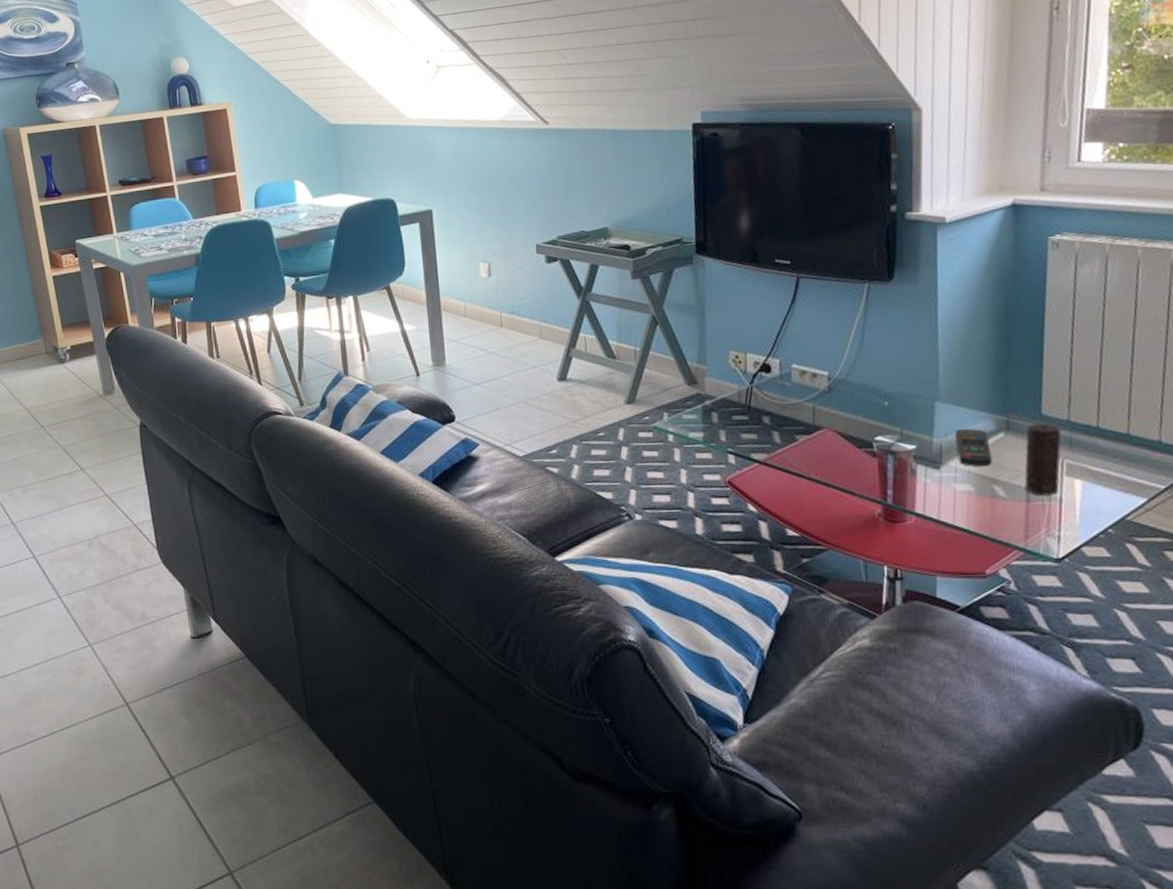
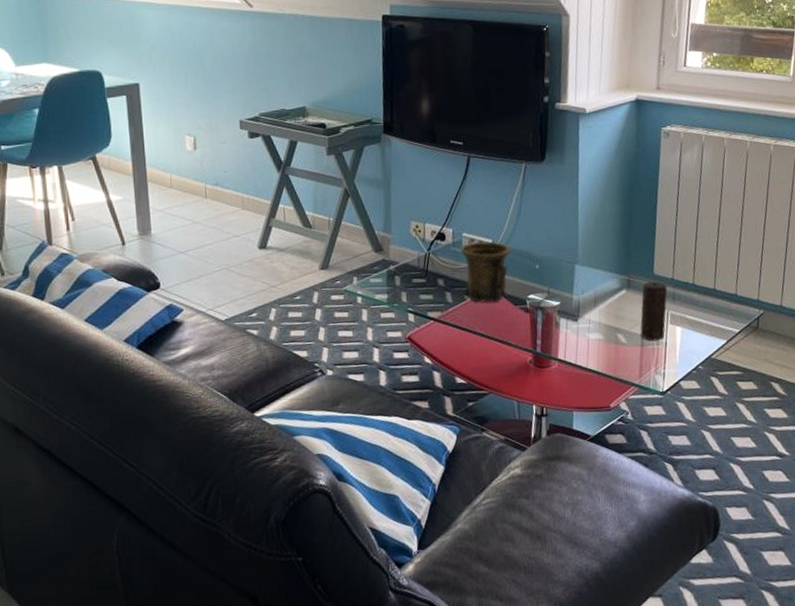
mug: none [789,373,852,444] -> present [460,241,511,302]
remote control: present [955,428,993,467] -> none [589,286,617,319]

